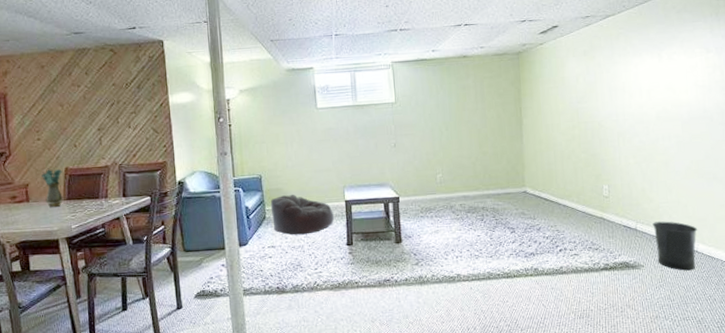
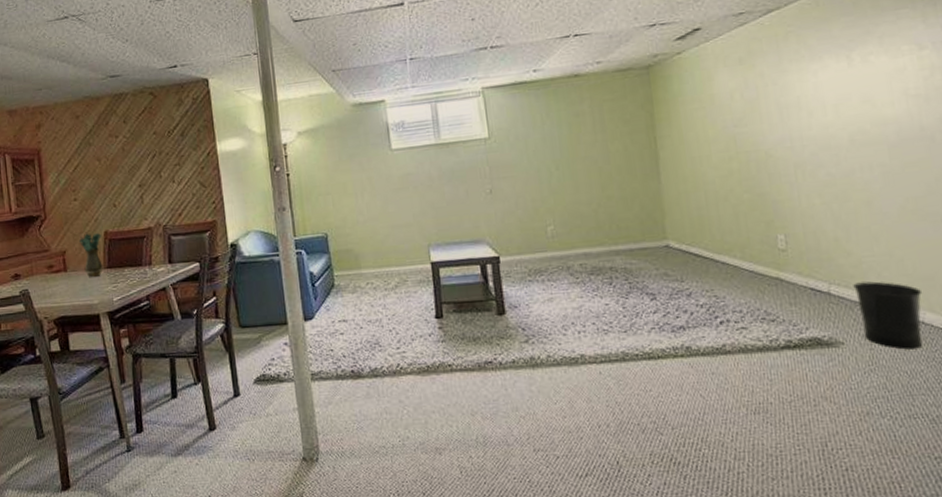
beanbag: present [270,195,334,235] -> none [339,256,418,306]

